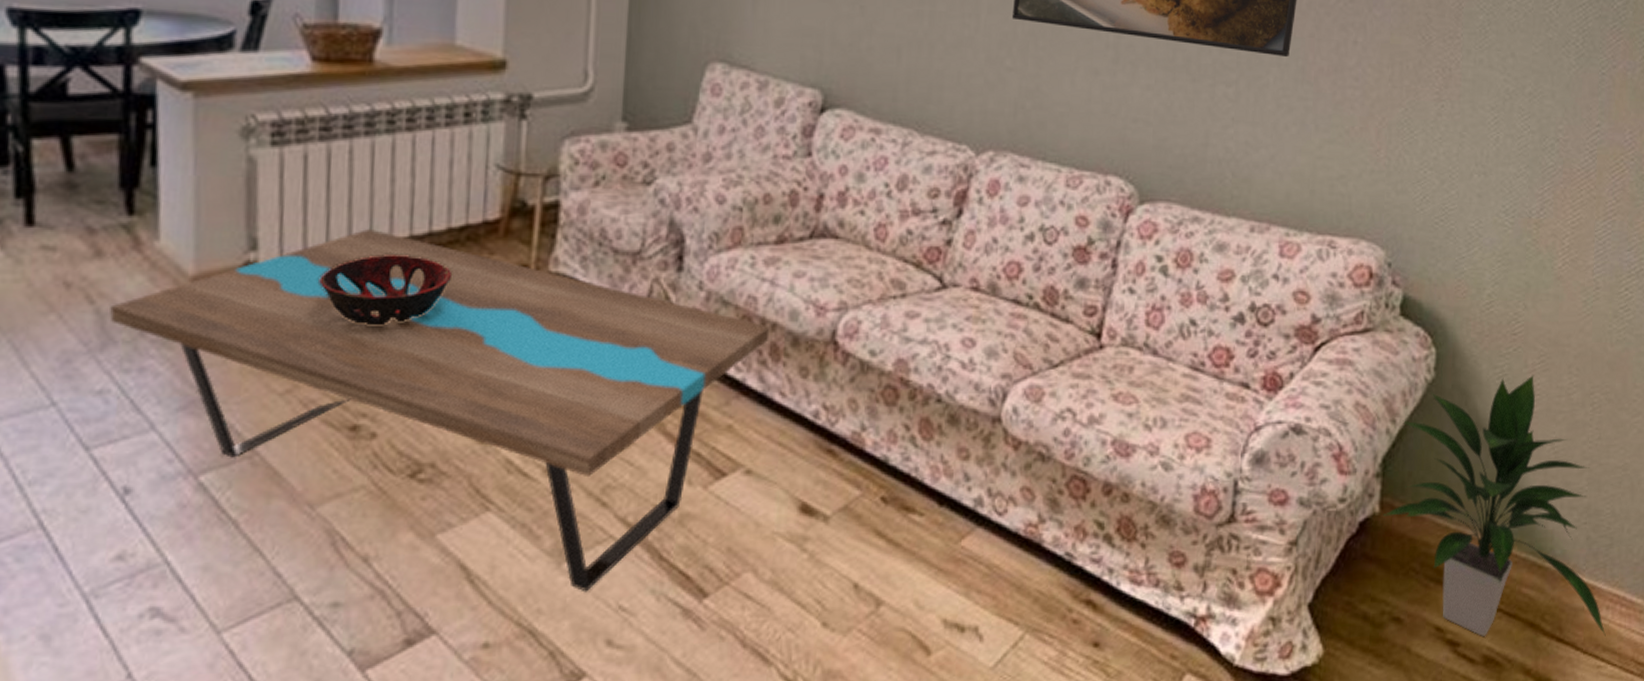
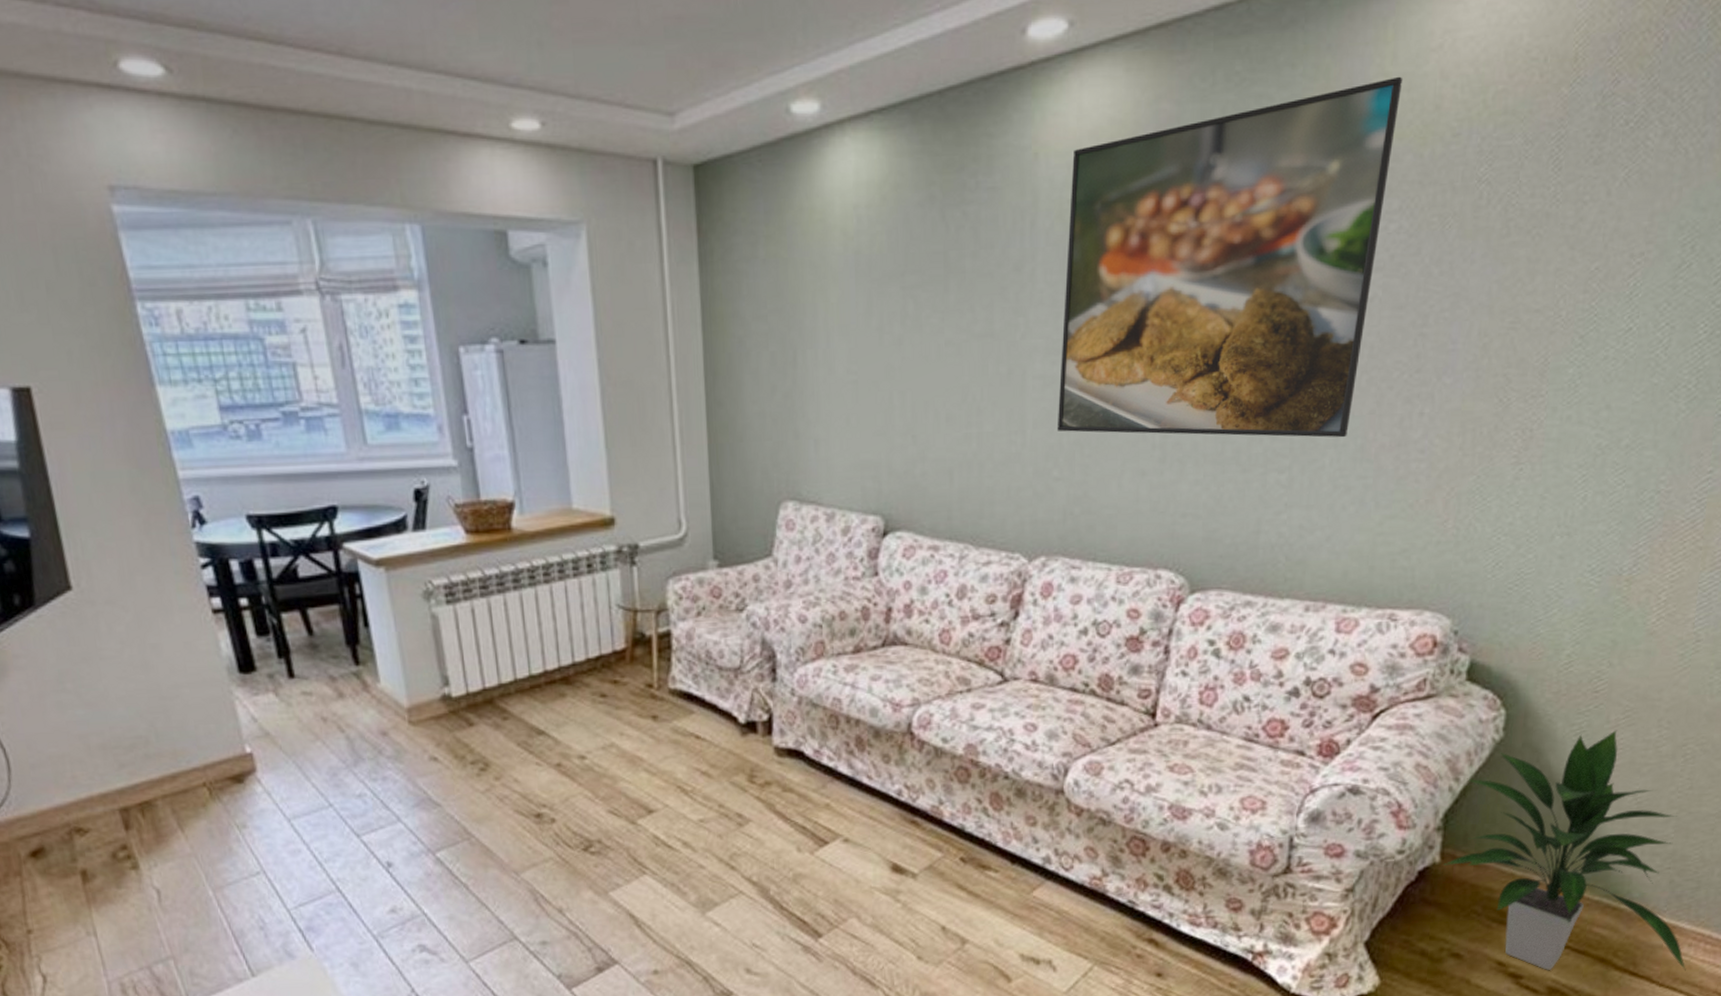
coffee table: present [109,229,770,592] -> none [356,664,855,934]
decorative bowl: present [319,255,453,324] -> none [497,682,595,738]

